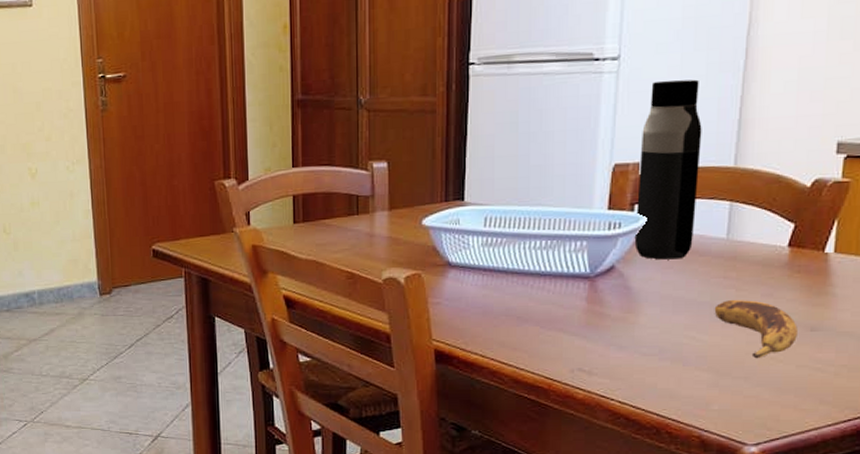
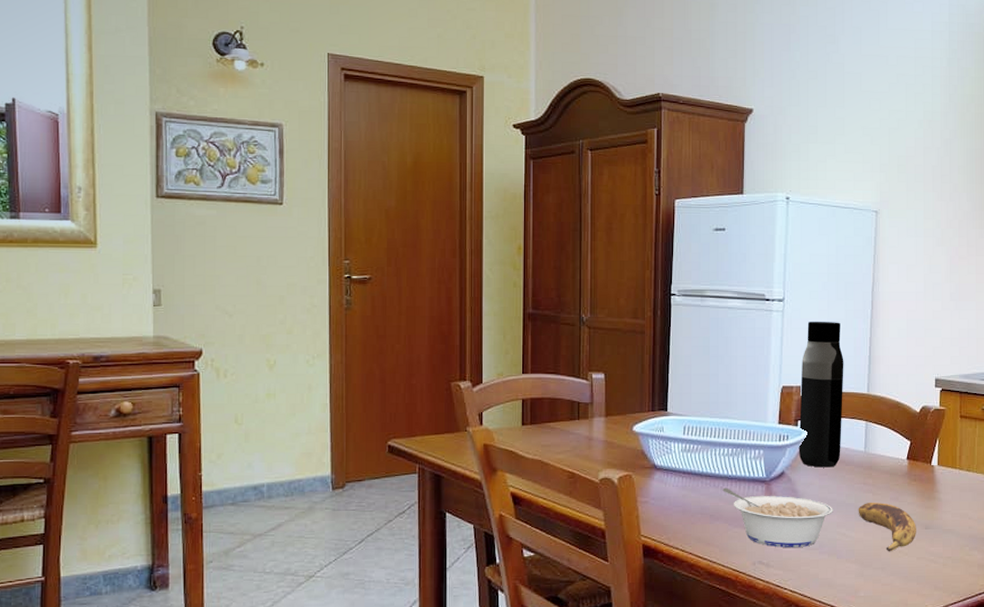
legume: none [533,285,680,354] -> present [722,487,833,548]

